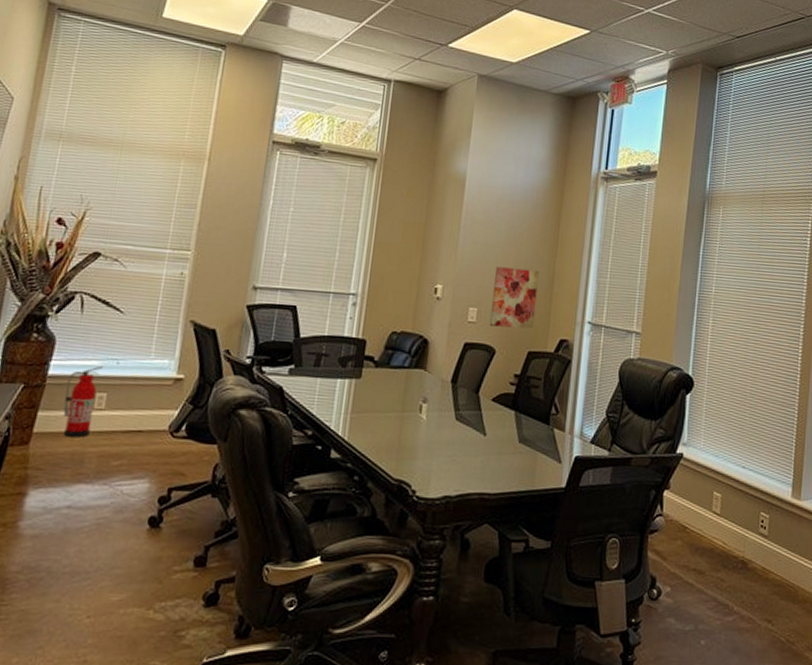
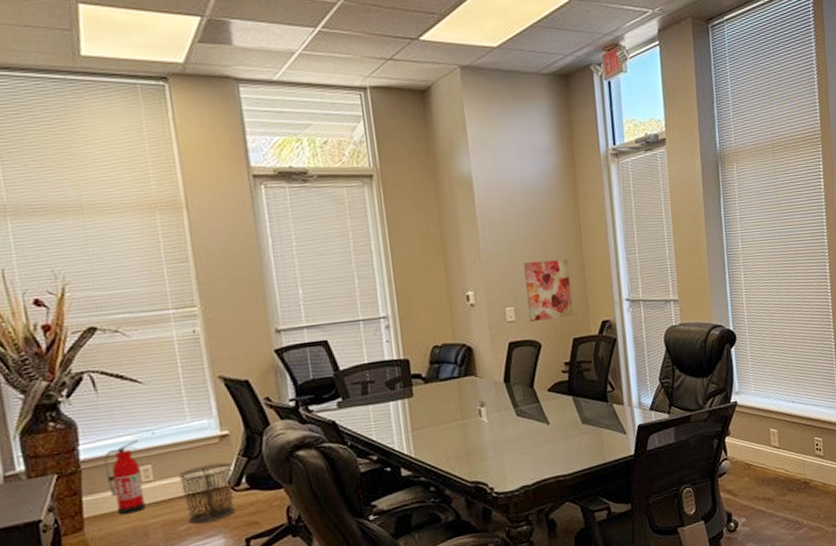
waste bin: none [123,404,178,465] -> present [178,462,236,524]

